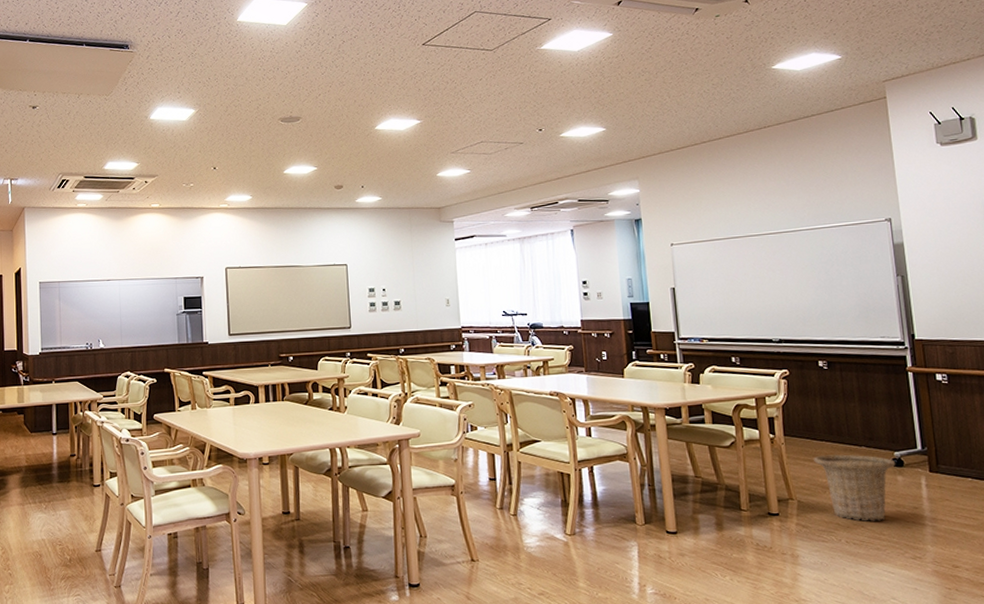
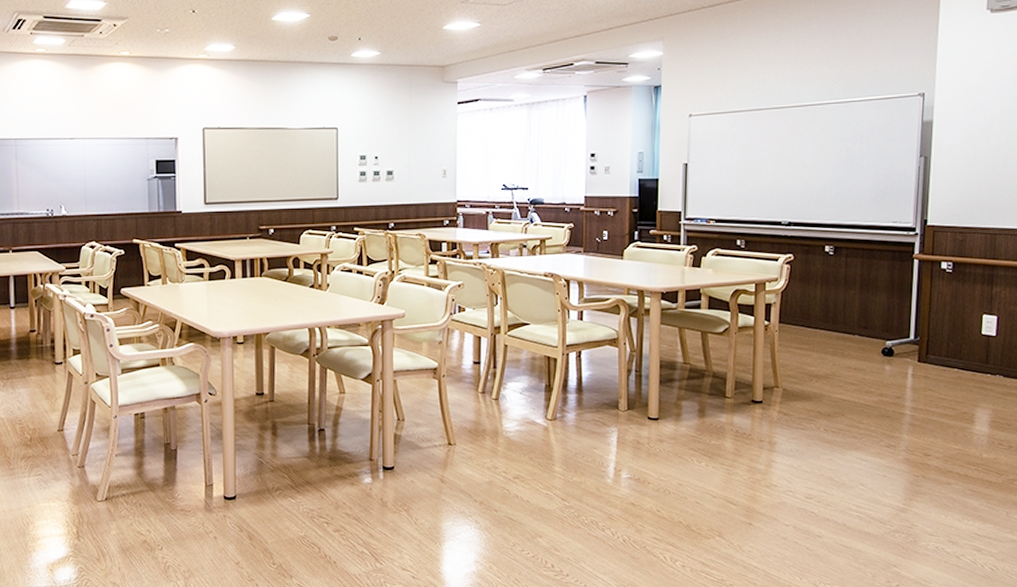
basket: present [814,454,896,521] -> none [805,343,886,410]

